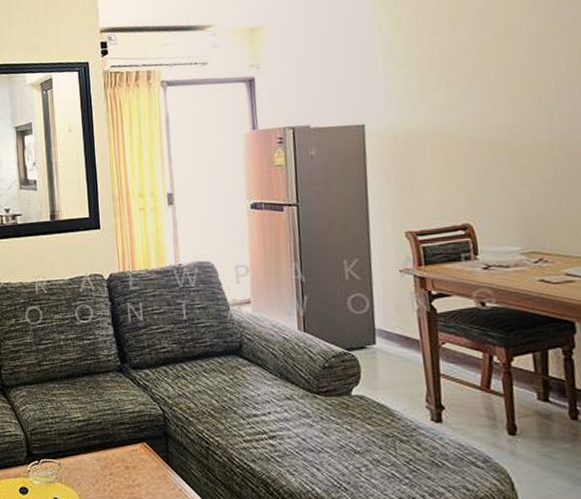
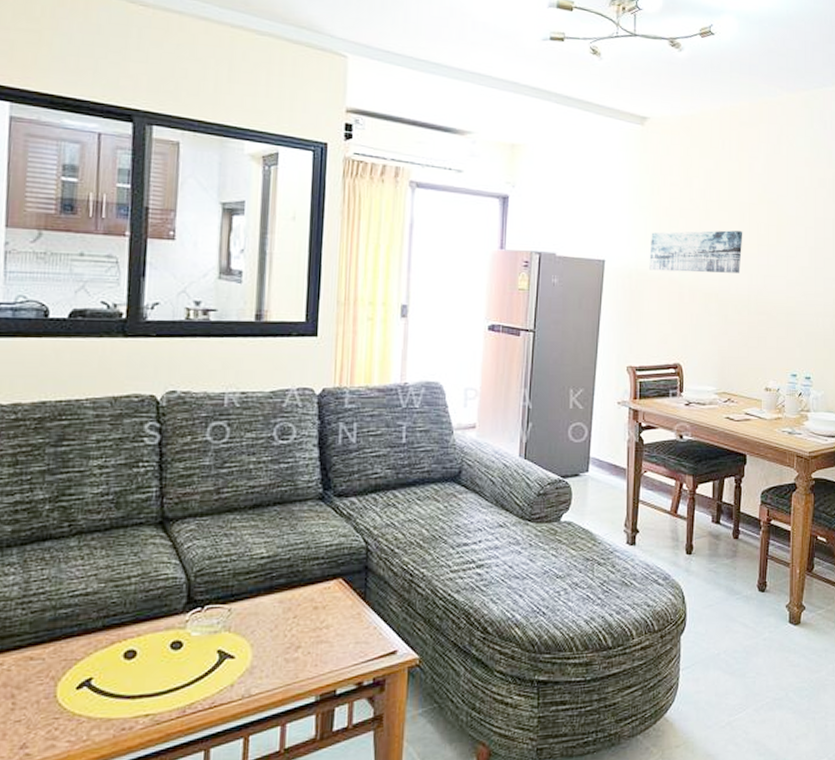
wall art: none [414,68,535,128] -> present [649,230,743,273]

